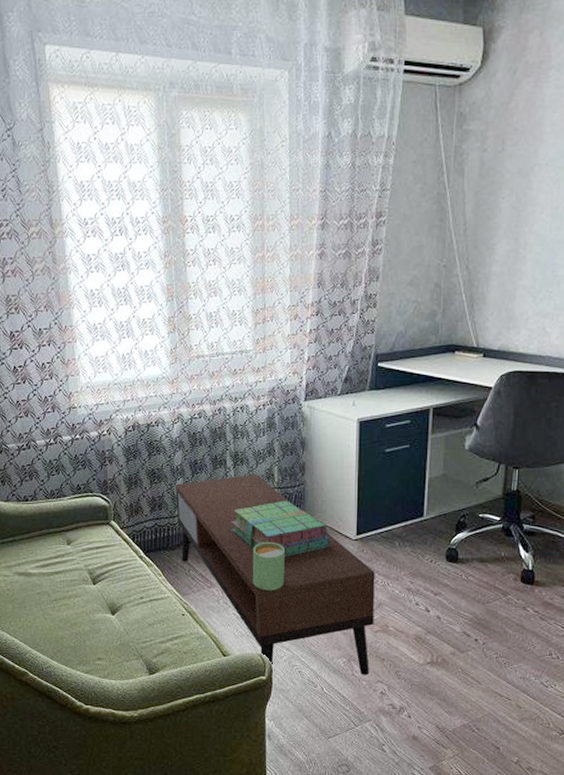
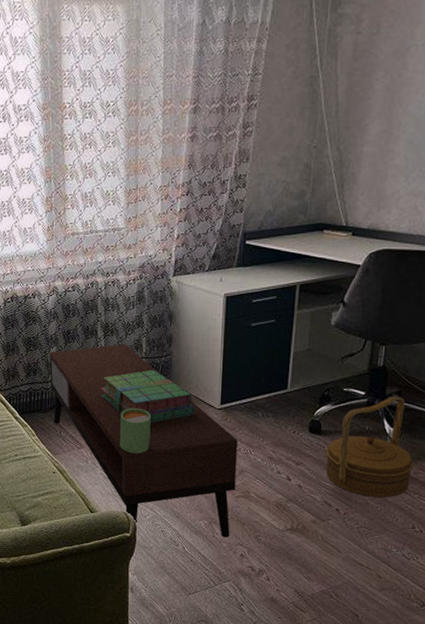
basket: none [464,520,549,625] -> present [326,395,414,498]

